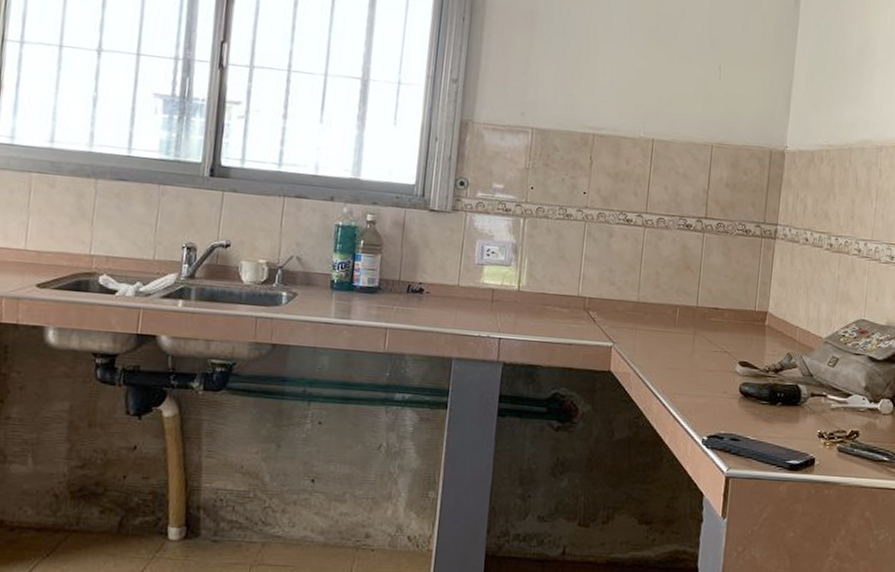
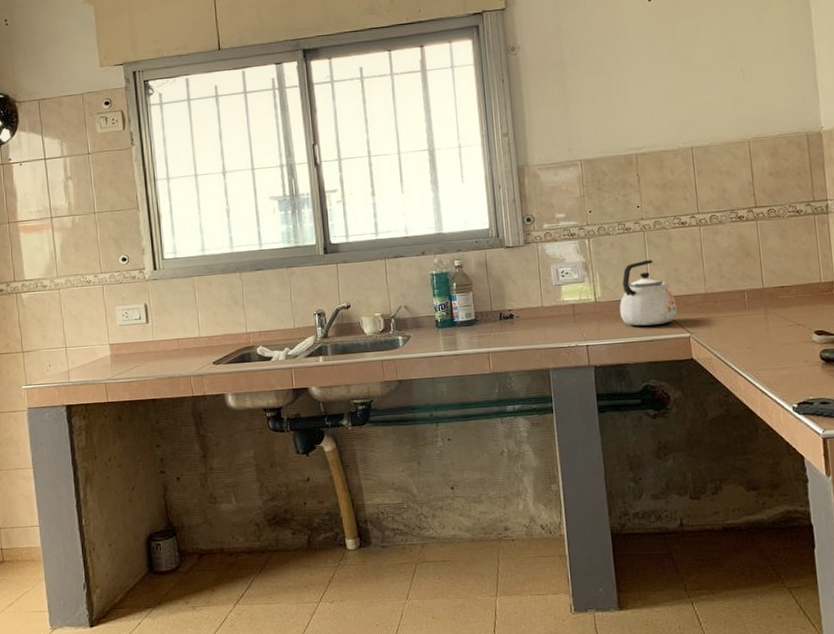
kettle: none [542,253,605,328] -> present [620,260,678,326]

